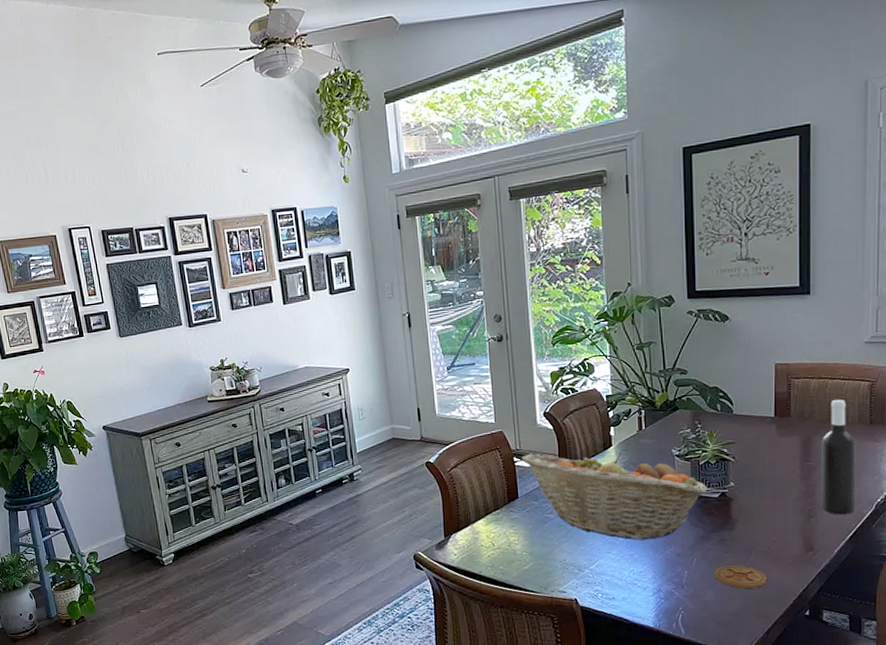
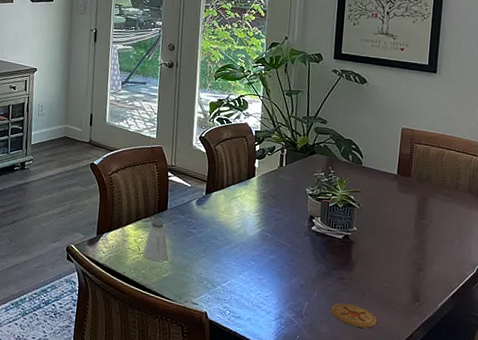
saltshaker: none [498,511,527,555] -> present [143,220,169,262]
fruit basket: present [522,452,708,540] -> none [175,171,334,268]
wine bottle: present [821,399,856,515] -> none [430,167,465,274]

